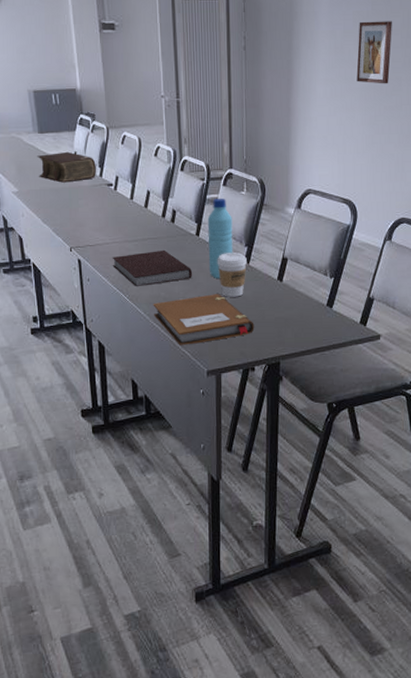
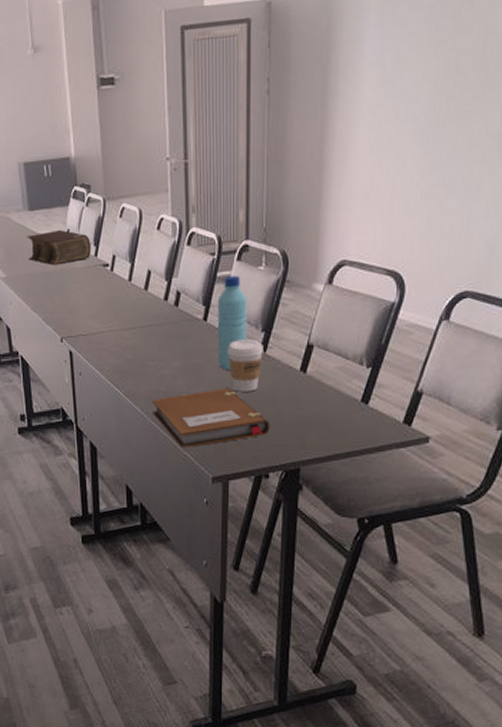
notebook: present [112,249,192,286] -> none [106,337,197,380]
wall art: present [356,21,392,84] -> none [411,39,462,123]

